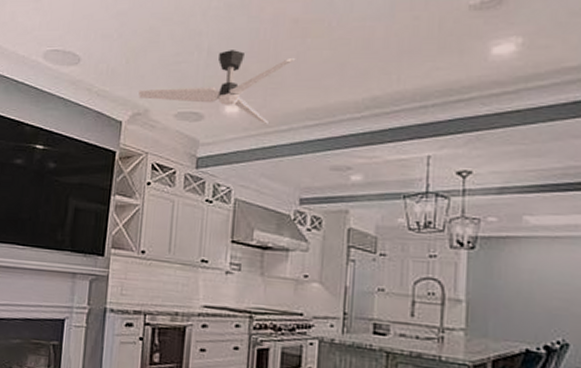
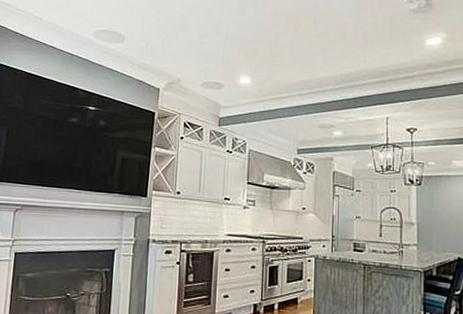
ceiling fan: present [138,50,296,124] -> none [172,35,291,92]

